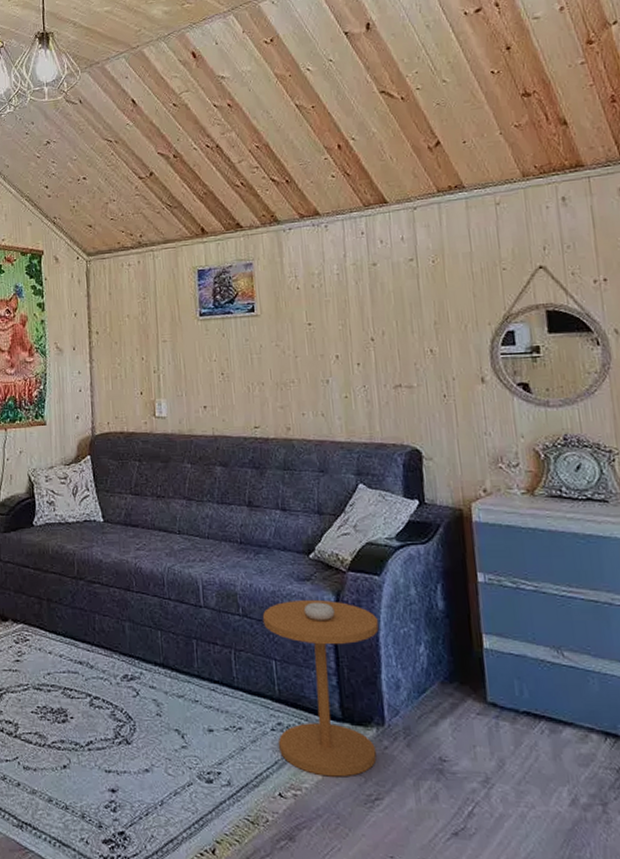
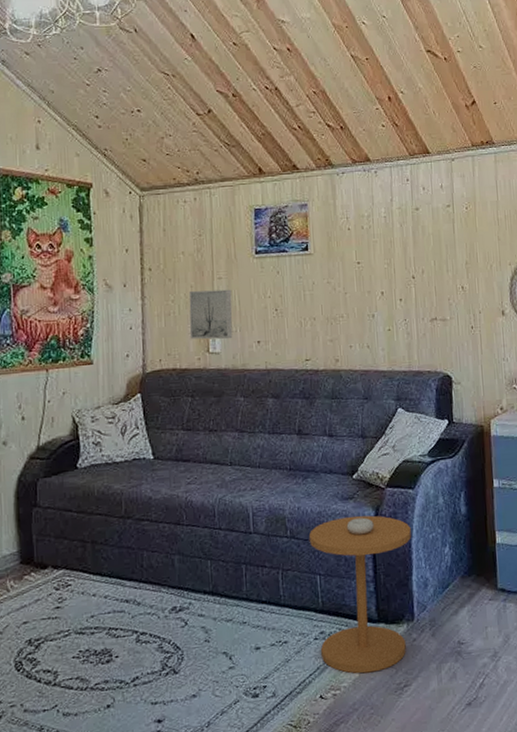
wall art: none [134,352,179,404] -> present [188,289,233,340]

